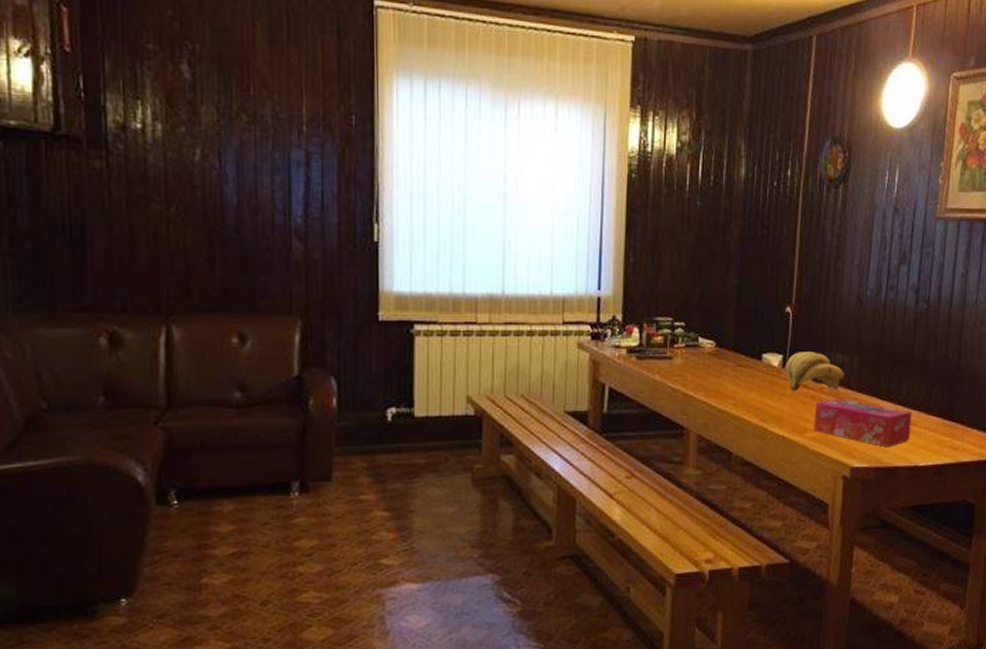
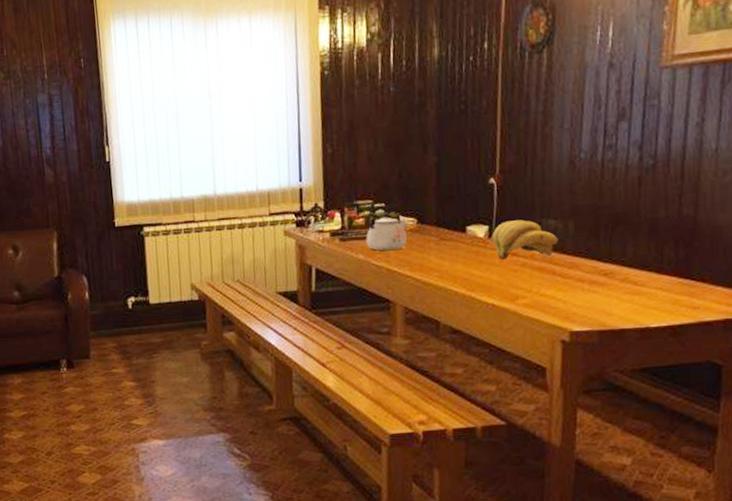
kettle: none [664,324,705,374] -> present [366,204,407,251]
tissue box: present [814,398,912,447] -> none [526,263,640,310]

